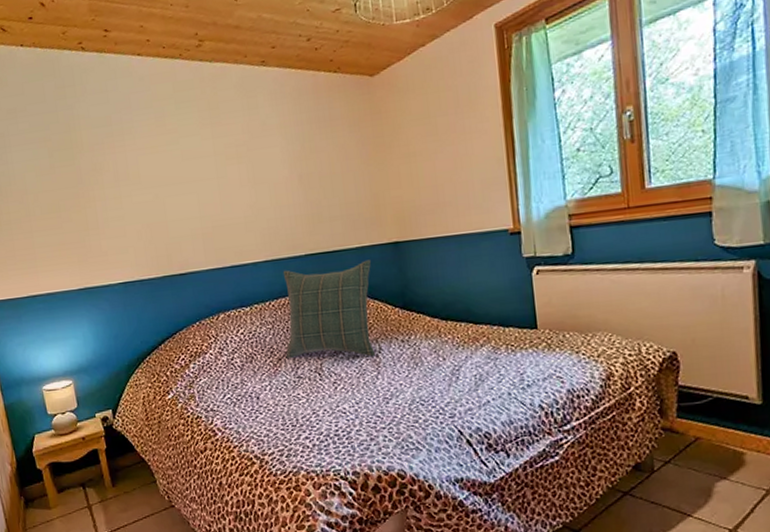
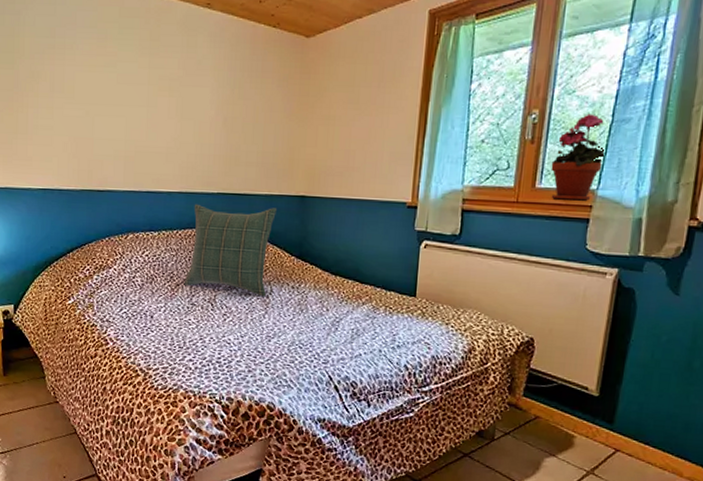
potted plant: none [658,99,717,199] -> present [551,114,607,202]

